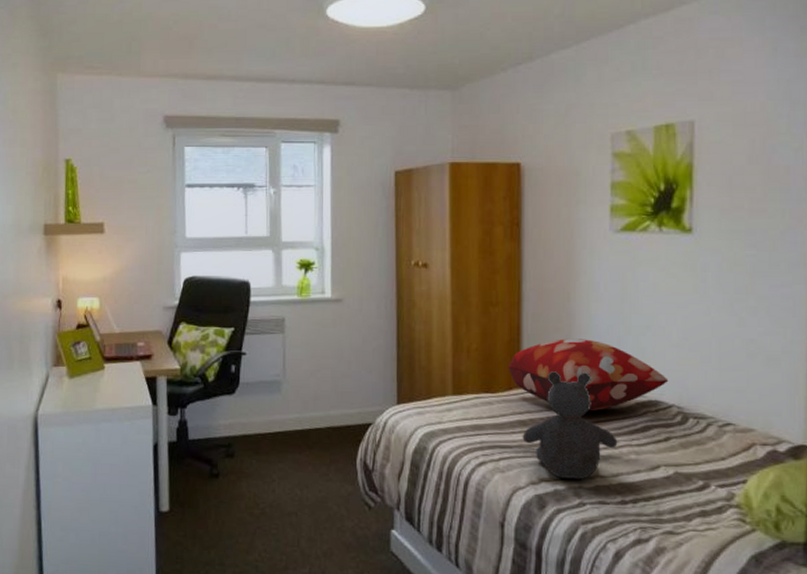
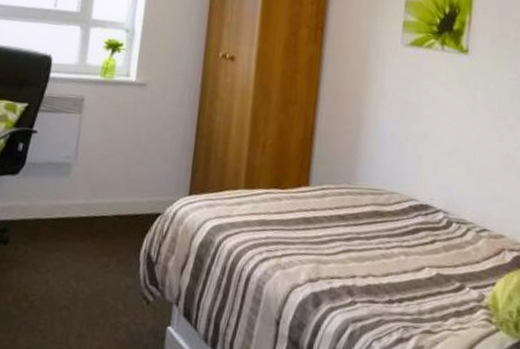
decorative pillow: present [509,338,669,411] -> none [300,140,439,212]
teddy bear: present [522,371,618,479] -> none [305,171,391,278]

